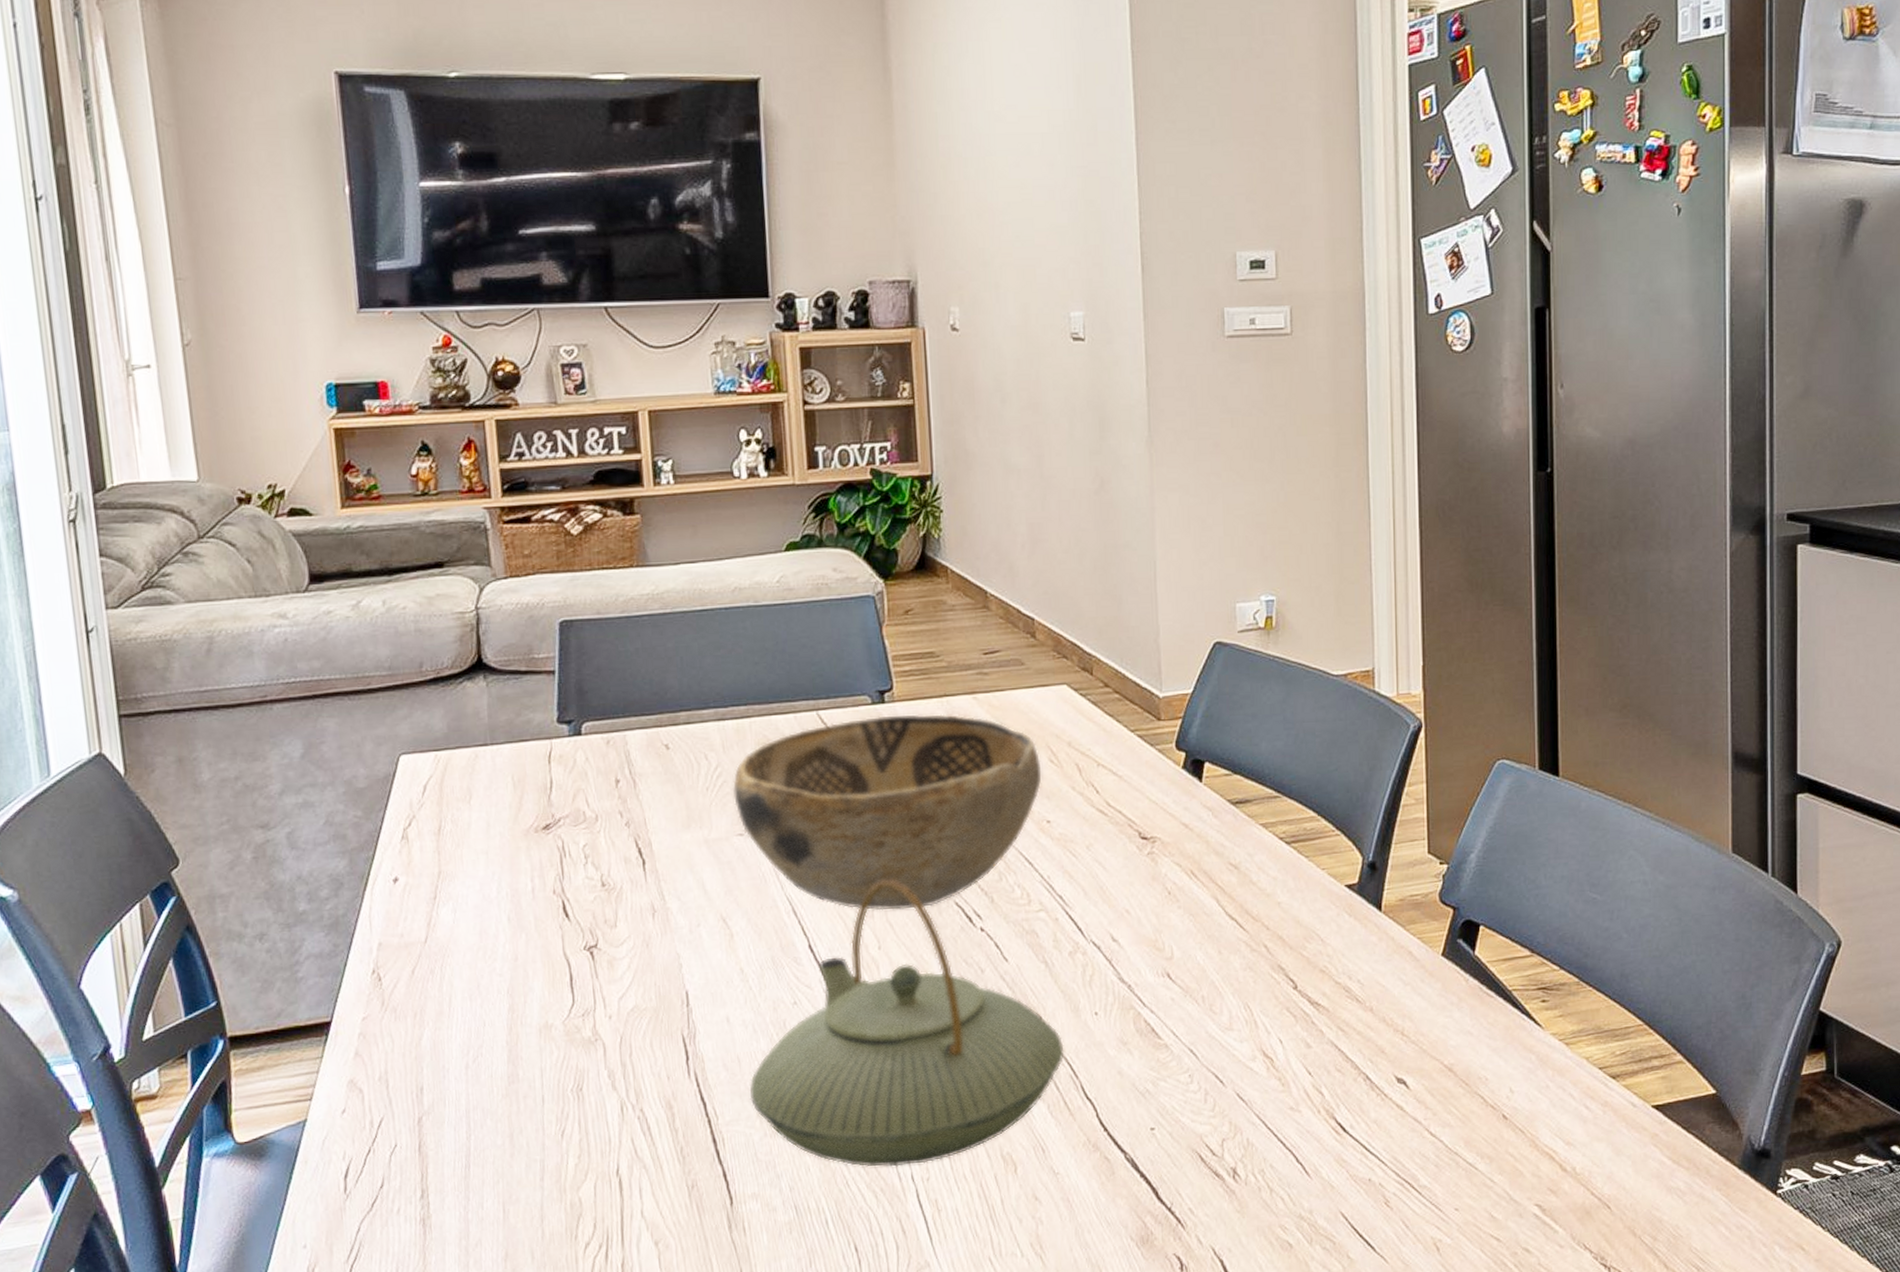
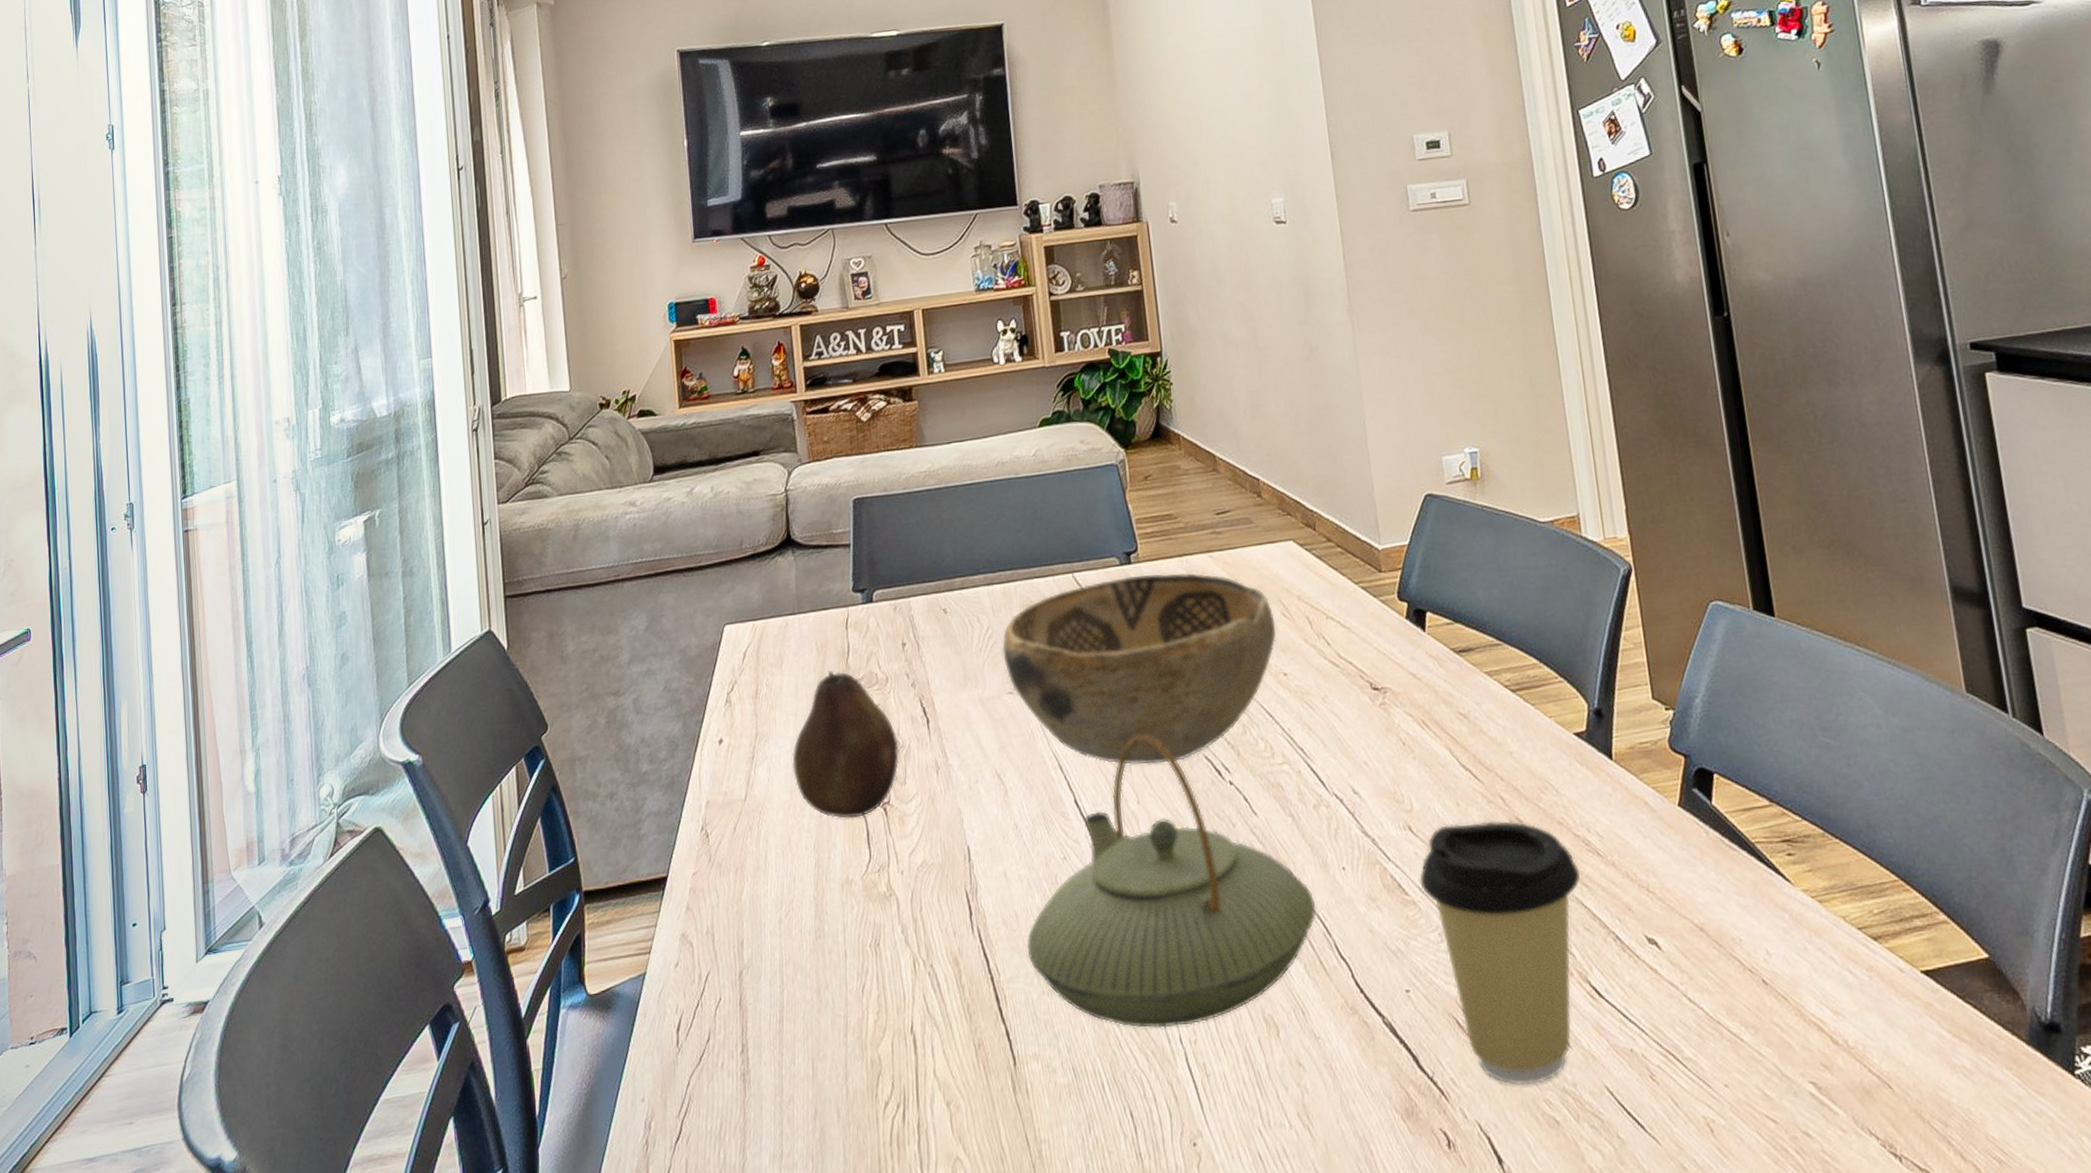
fruit: none [481,806,610,962] -> present [792,670,900,819]
coffee cup: none [1174,968,1338,1213] -> present [1419,821,1581,1086]

